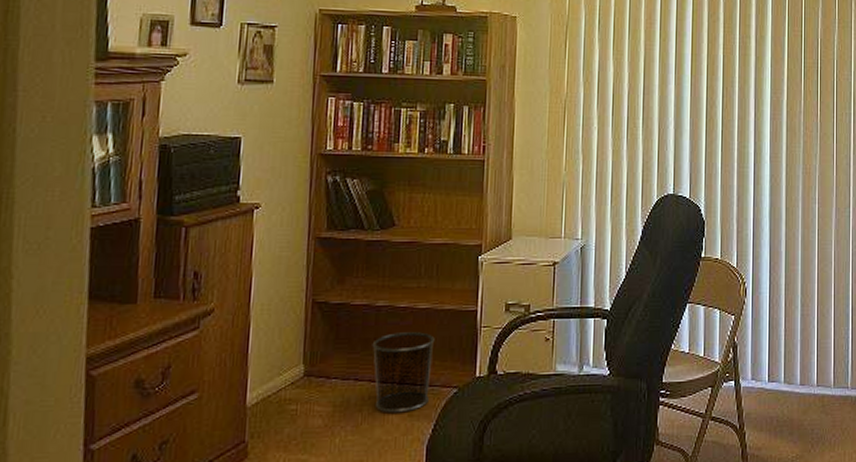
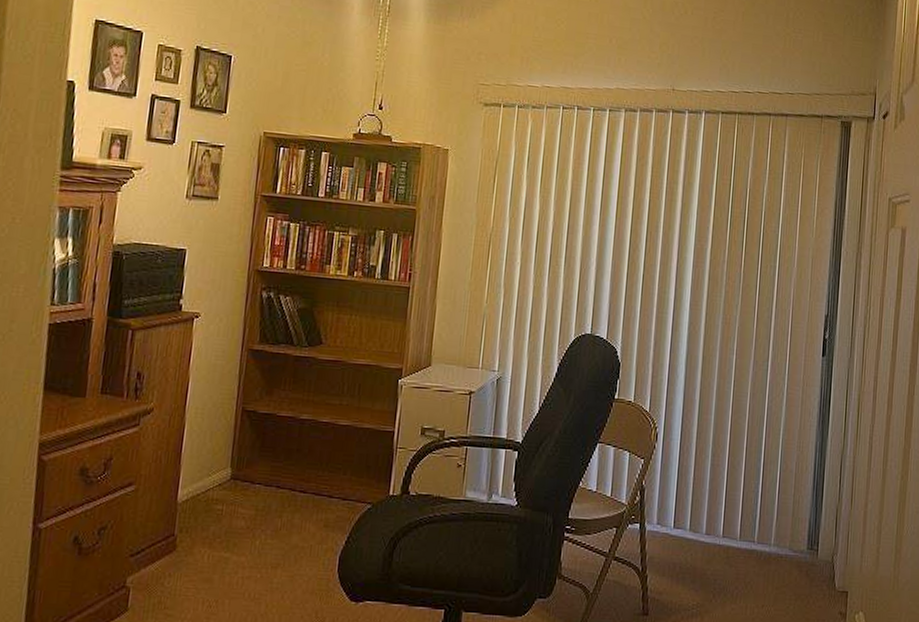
waste bin: present [372,332,435,413] -> none [293,446,353,523]

